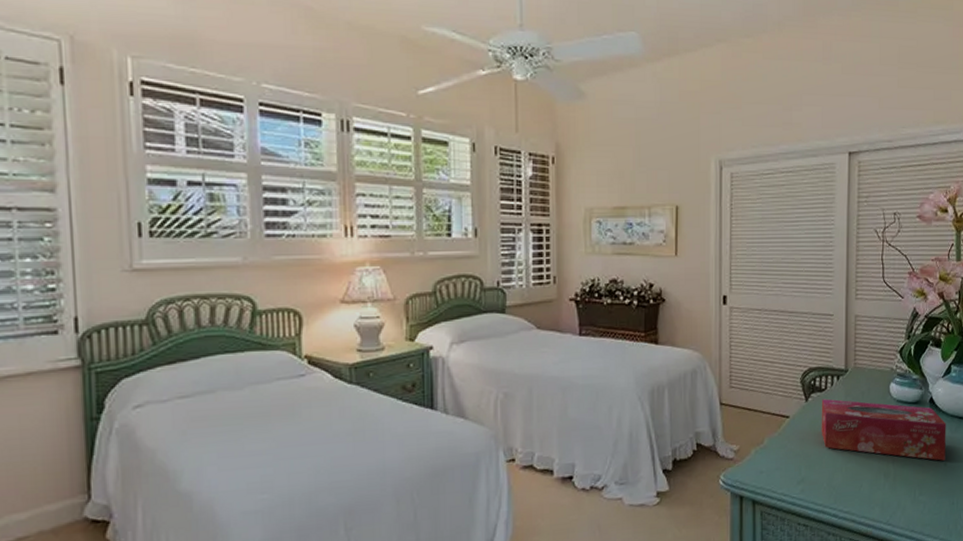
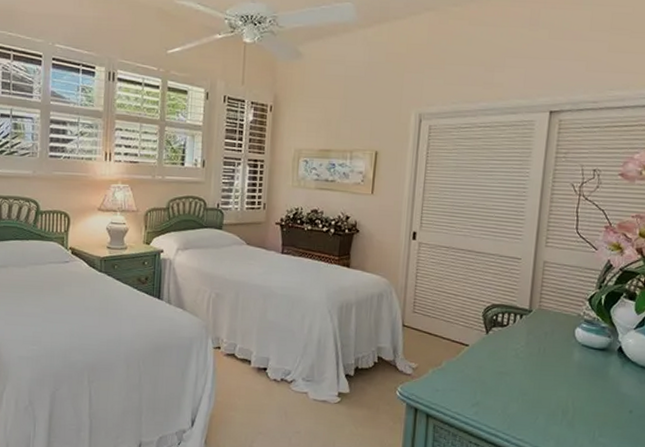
tissue box: present [821,399,946,461] -> none [499,334,635,408]

